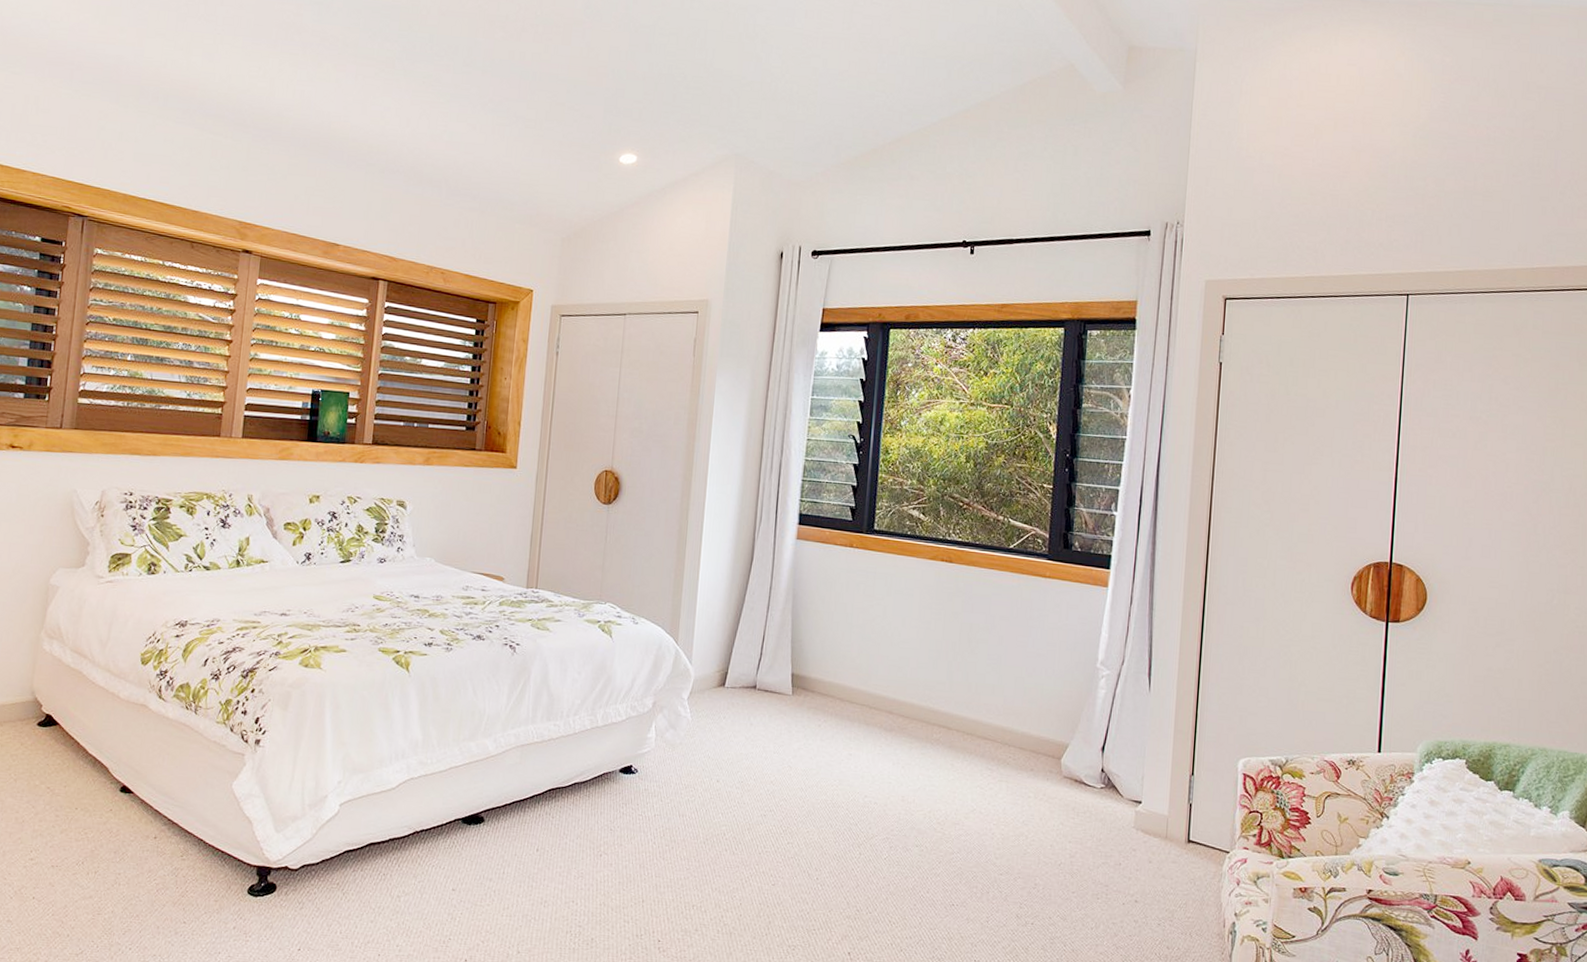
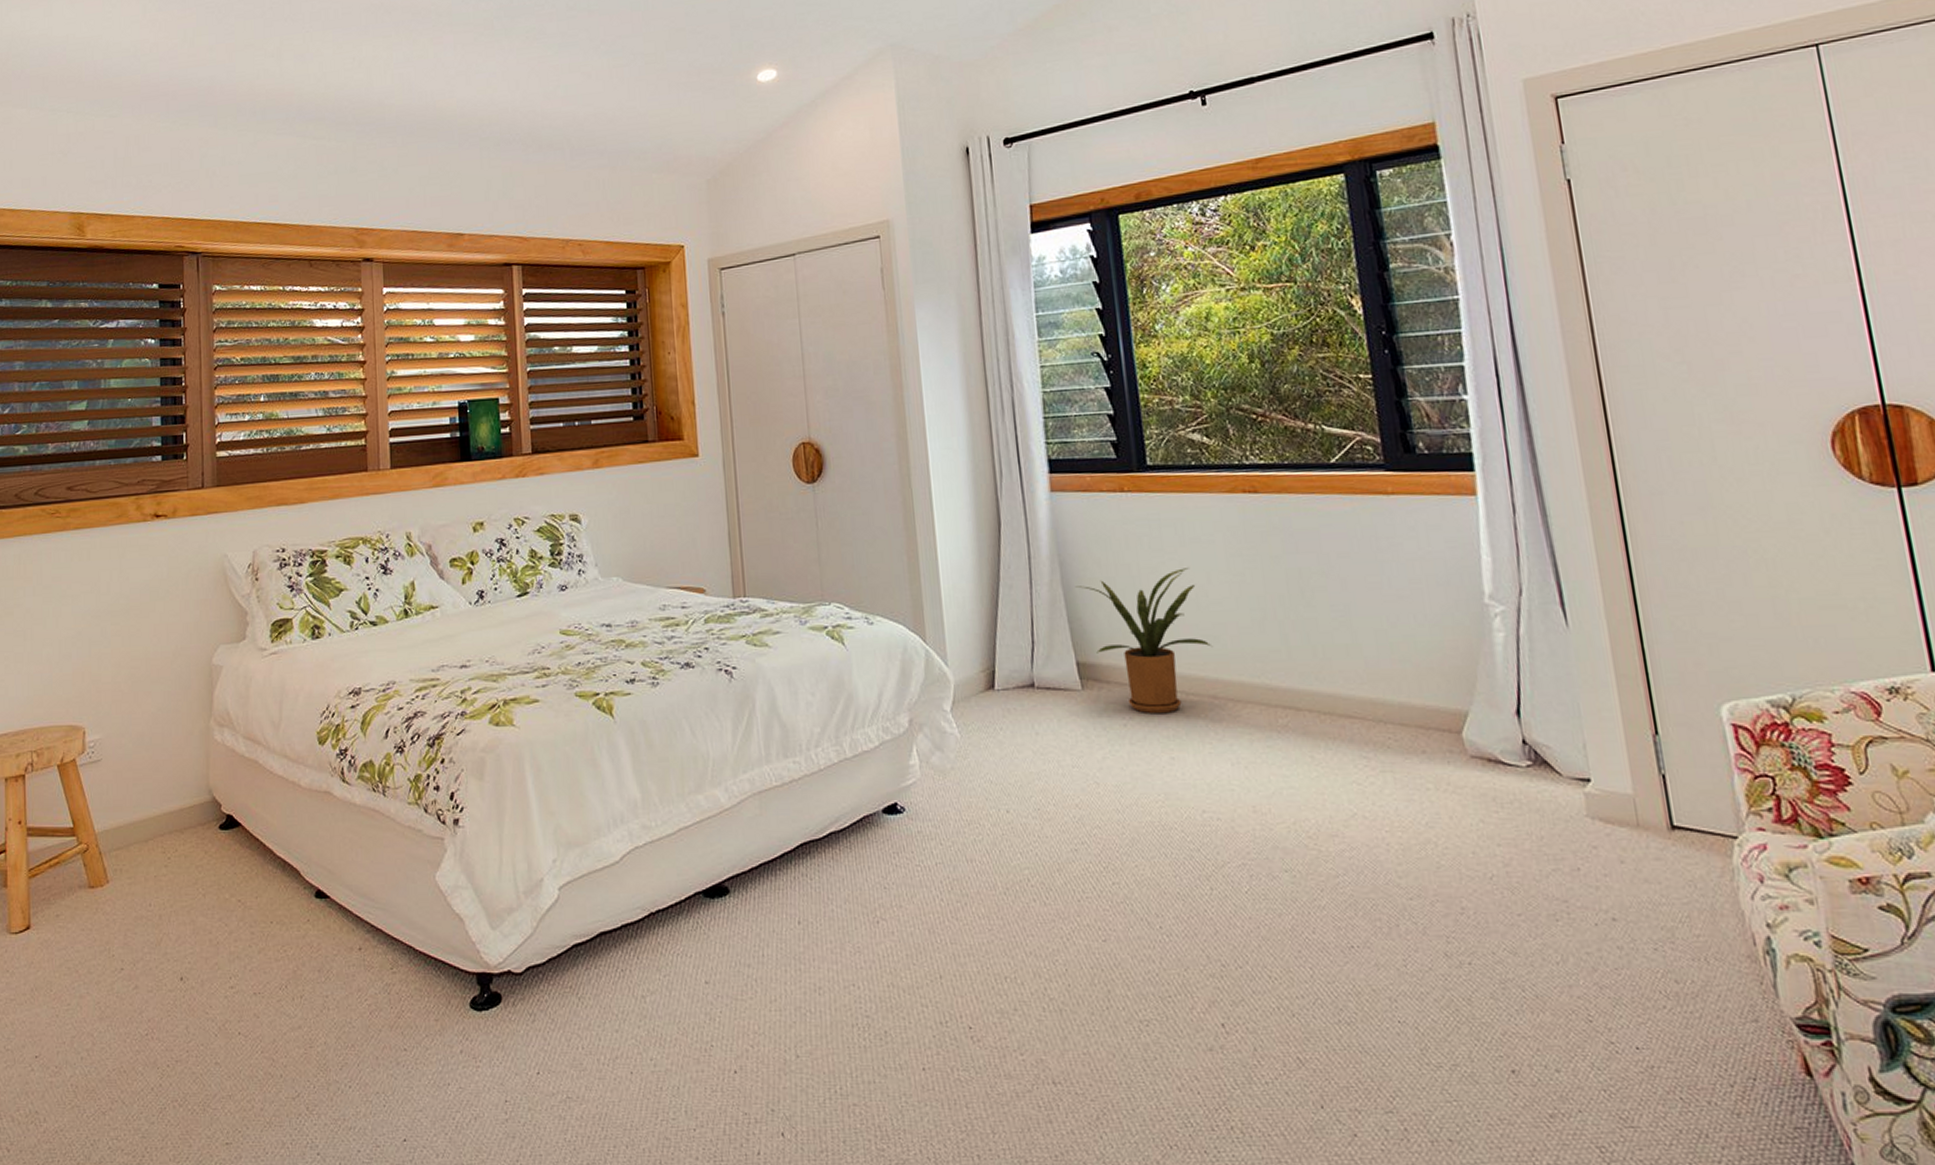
house plant: none [802,612,896,721] -> present [1075,568,1213,714]

